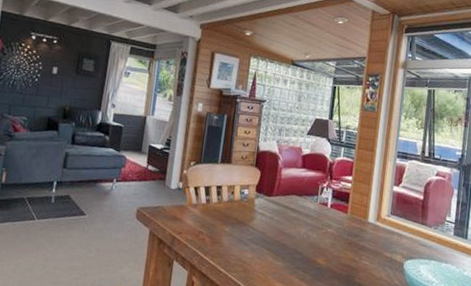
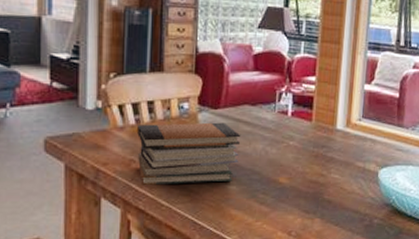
book stack: none [205,204,288,258] -> present [137,122,241,186]

